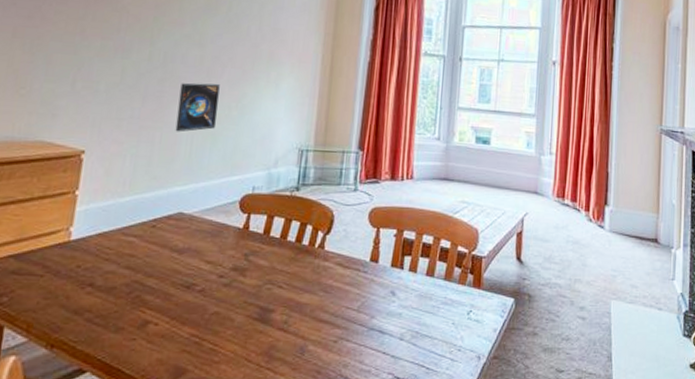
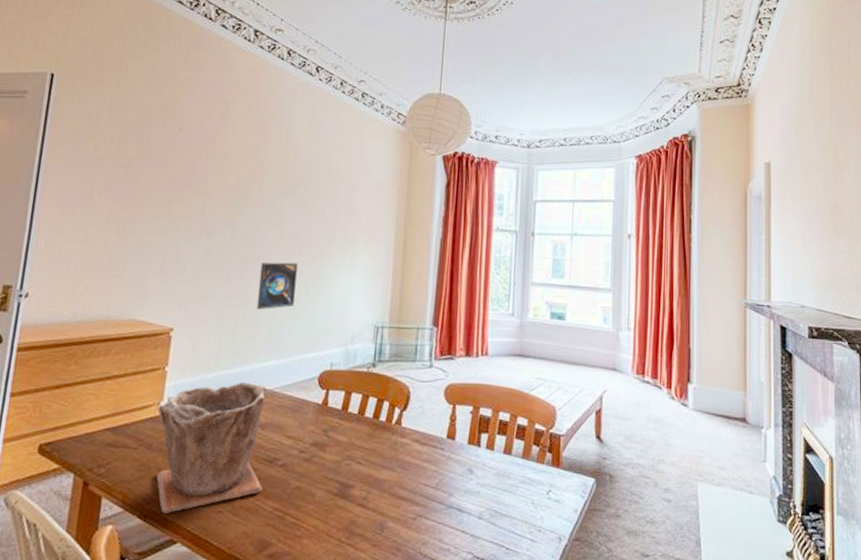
plant pot: none [64,207,185,344] -> present [156,382,266,515]

